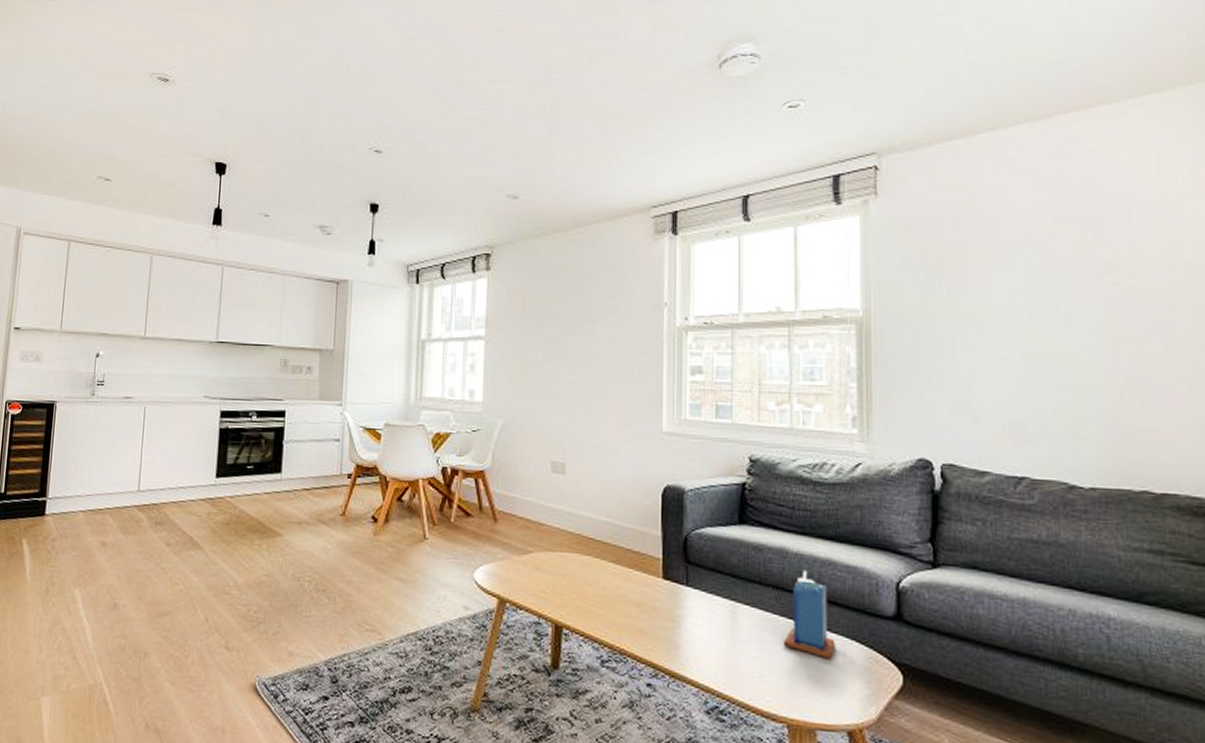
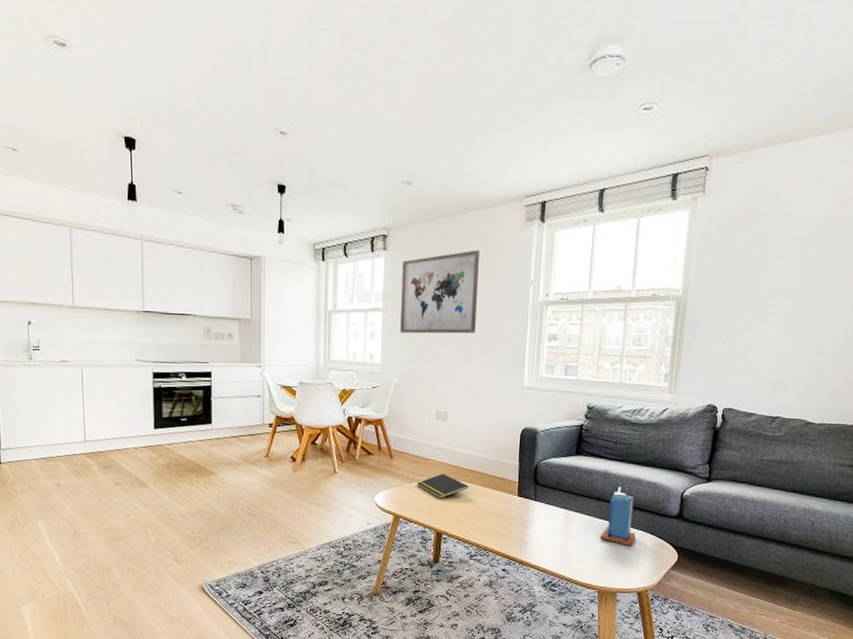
wall art: none [506,267,600,366] -> present [400,250,480,334]
notepad: none [527,544,596,579] -> present [416,474,469,499]

